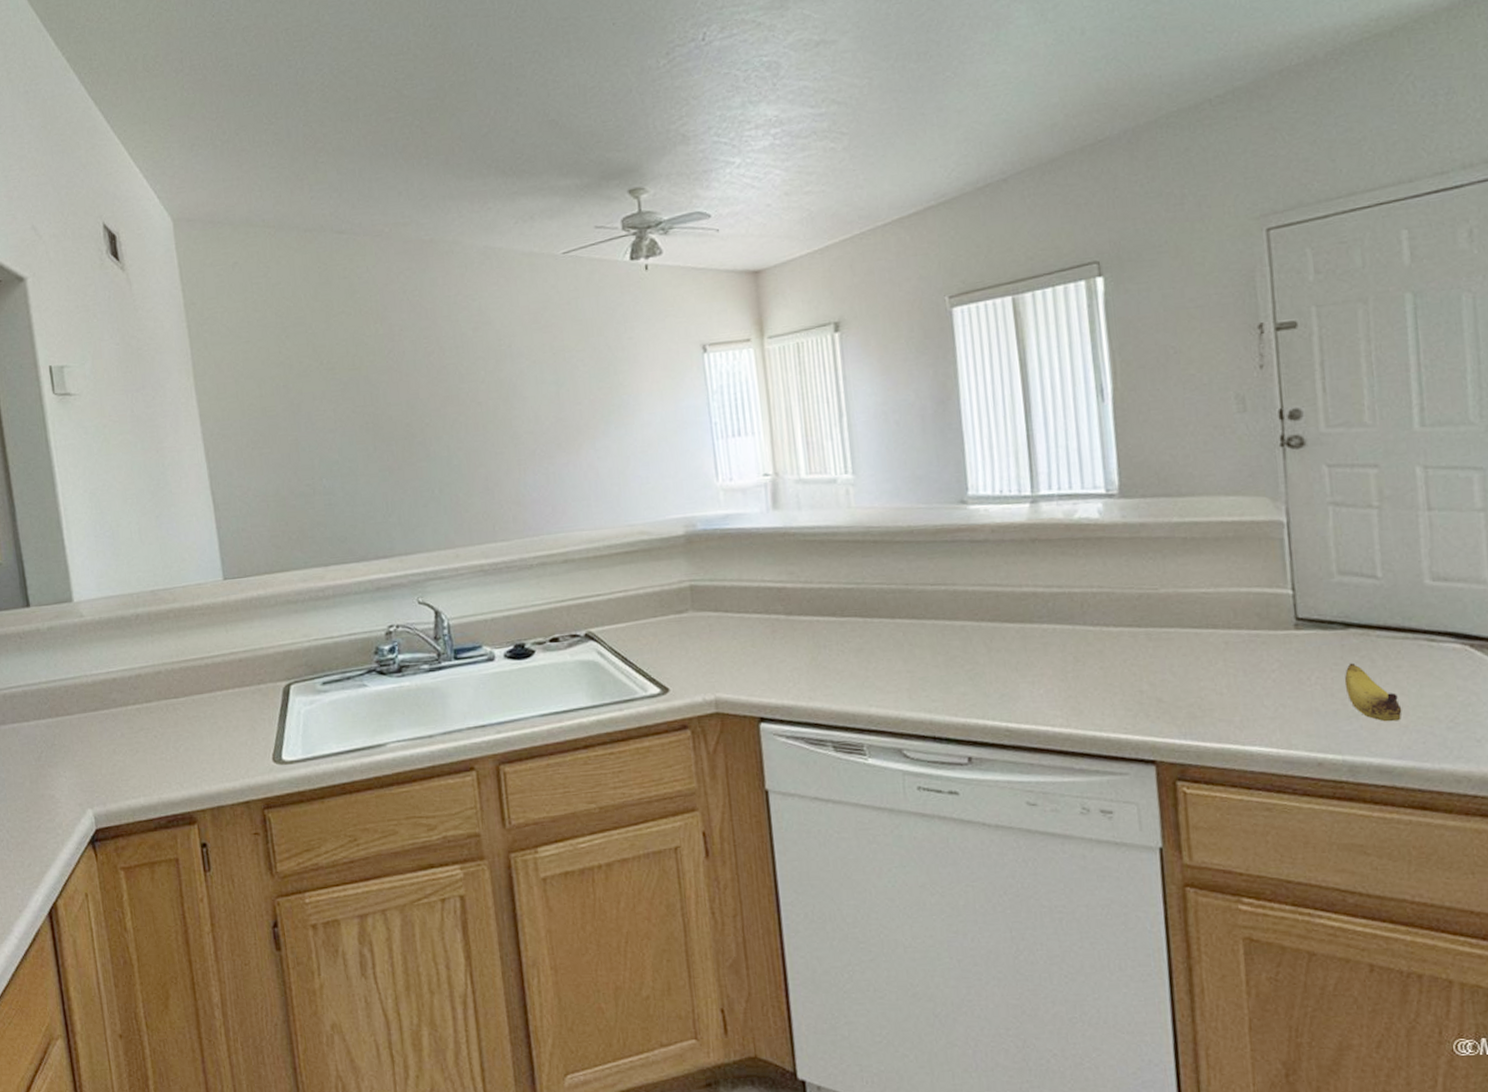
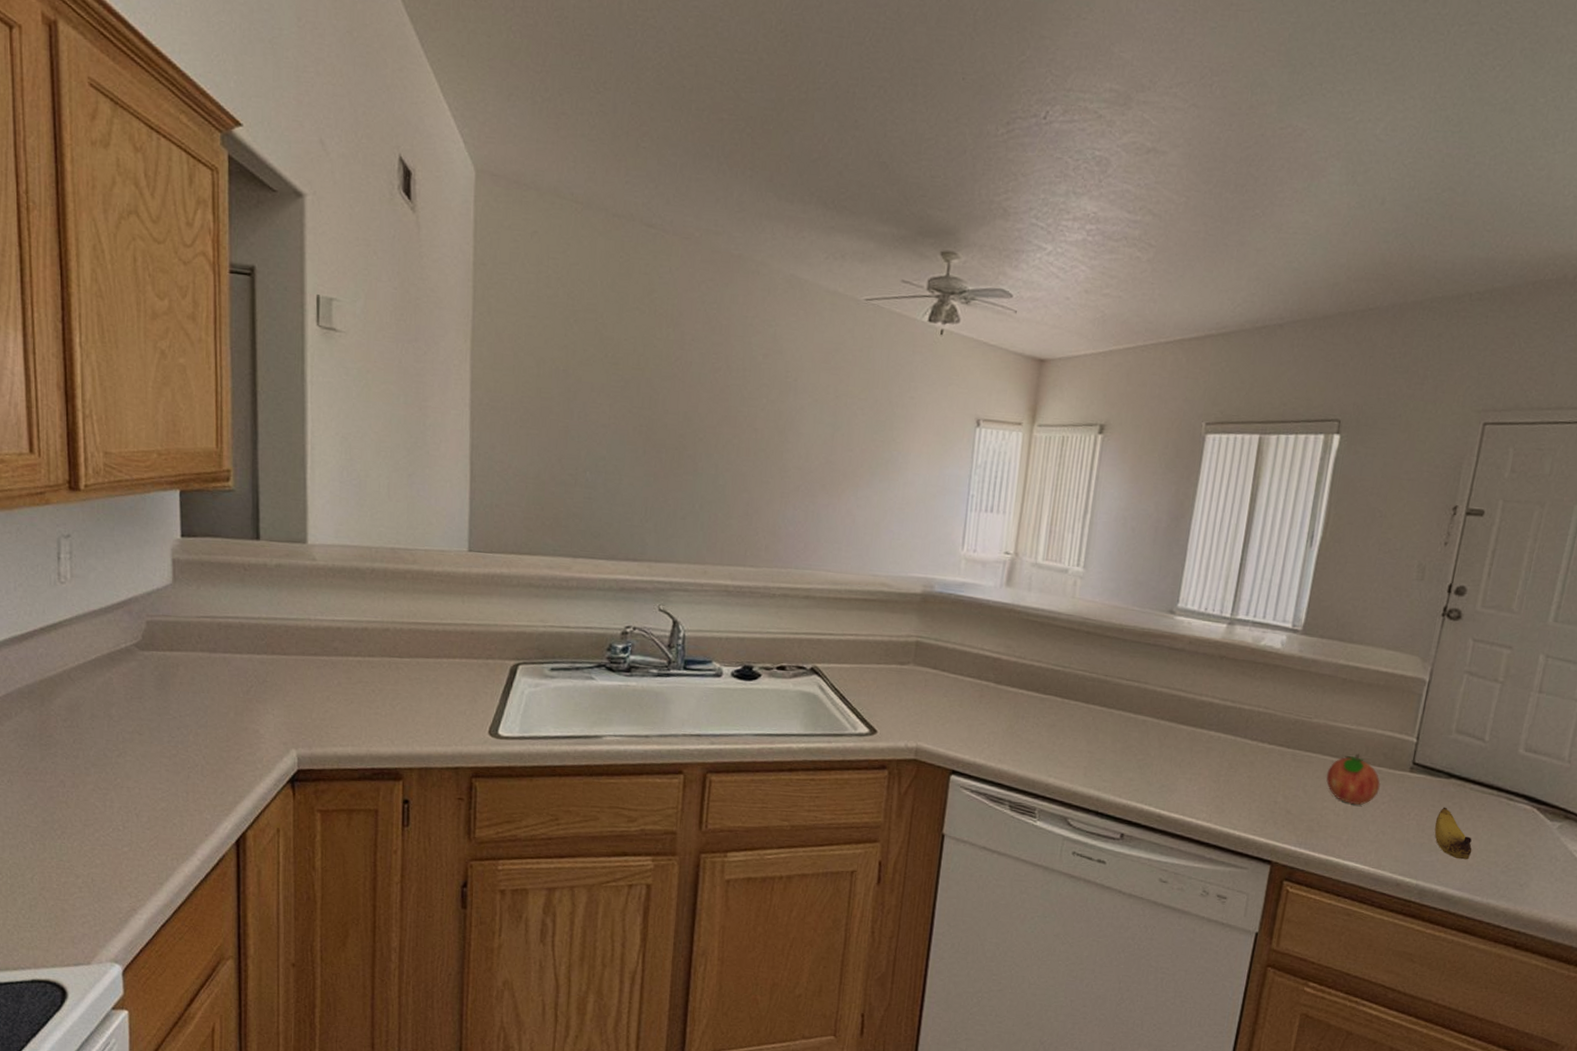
fruit: none [1193,619,1264,679] -> present [1326,753,1380,805]

